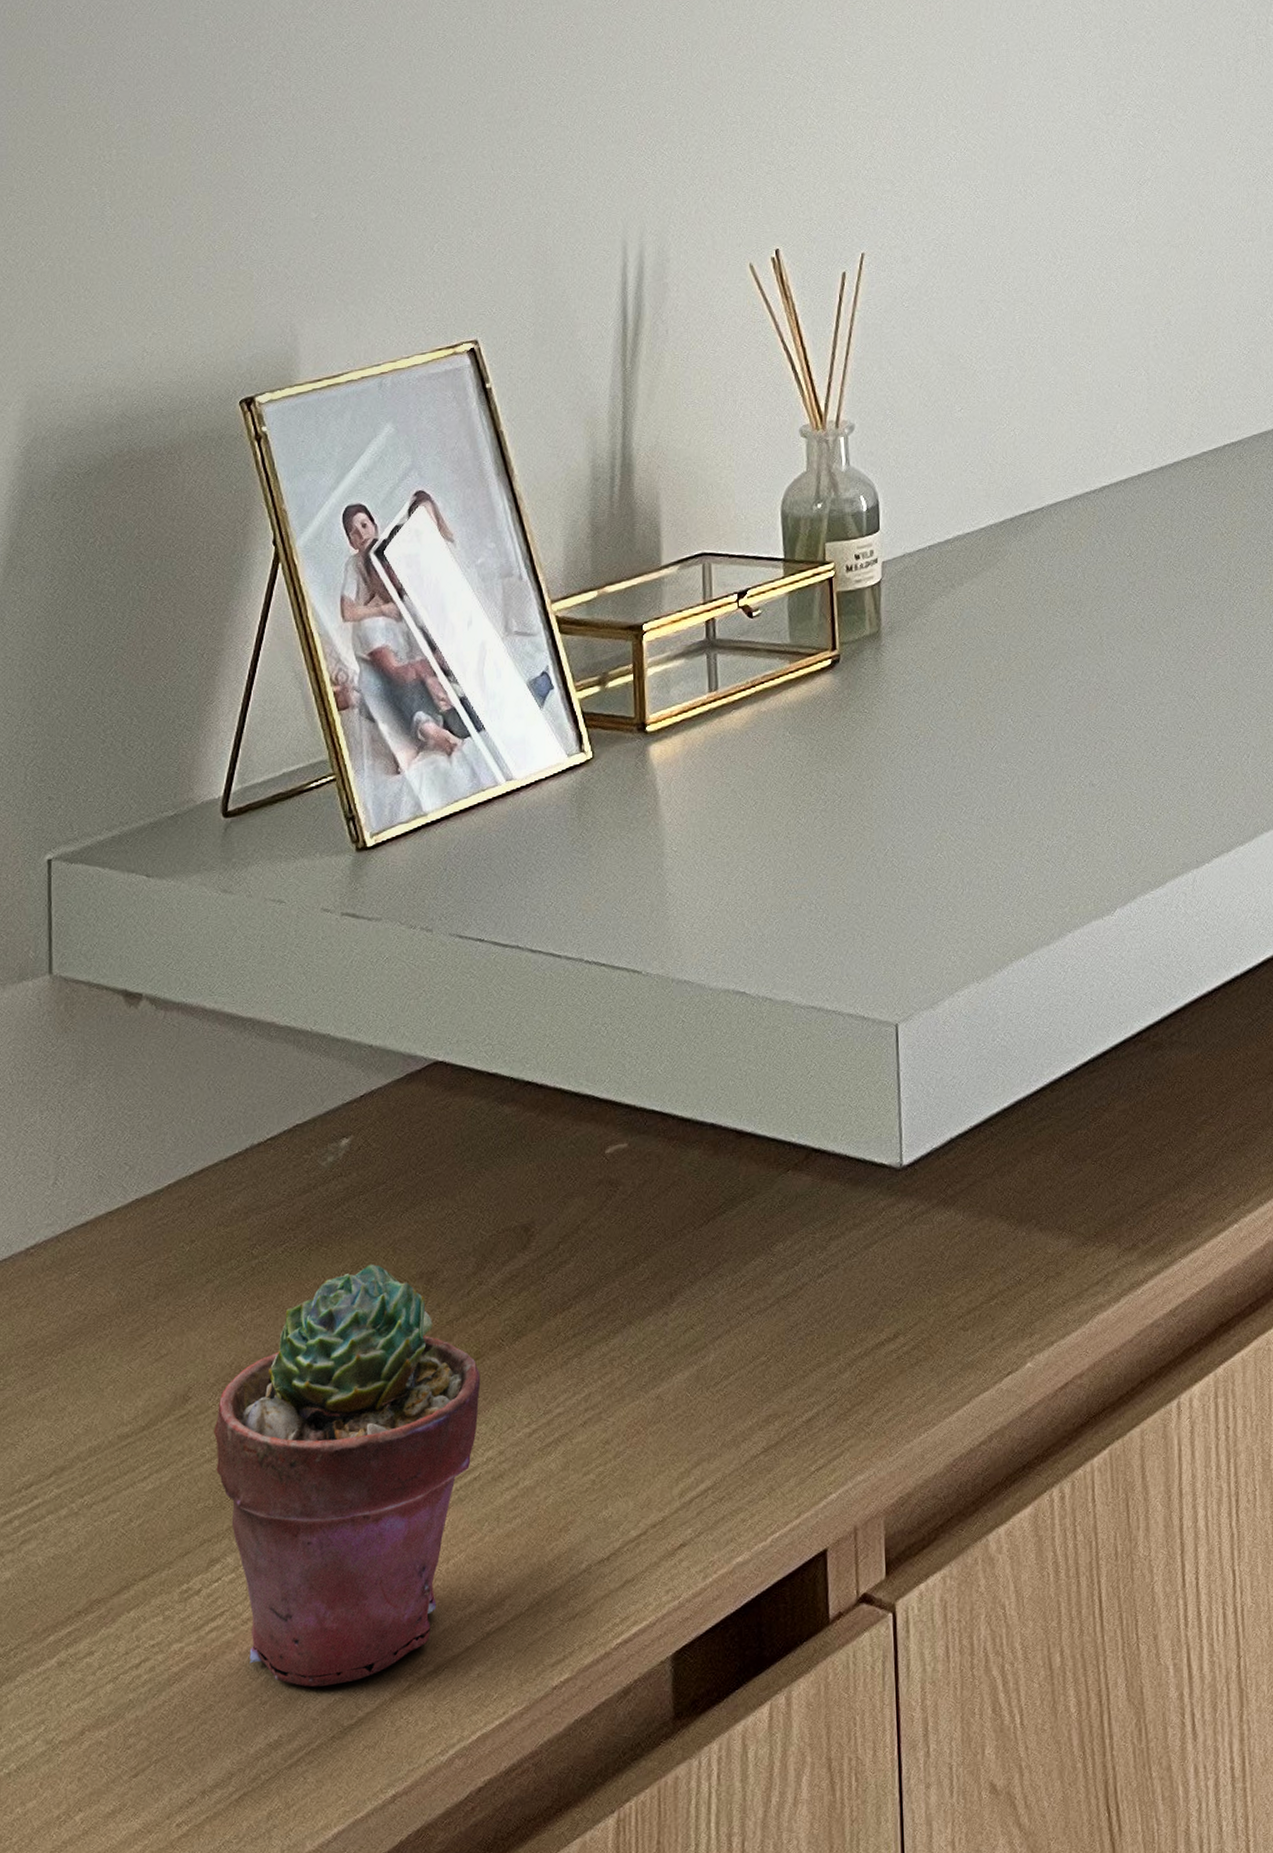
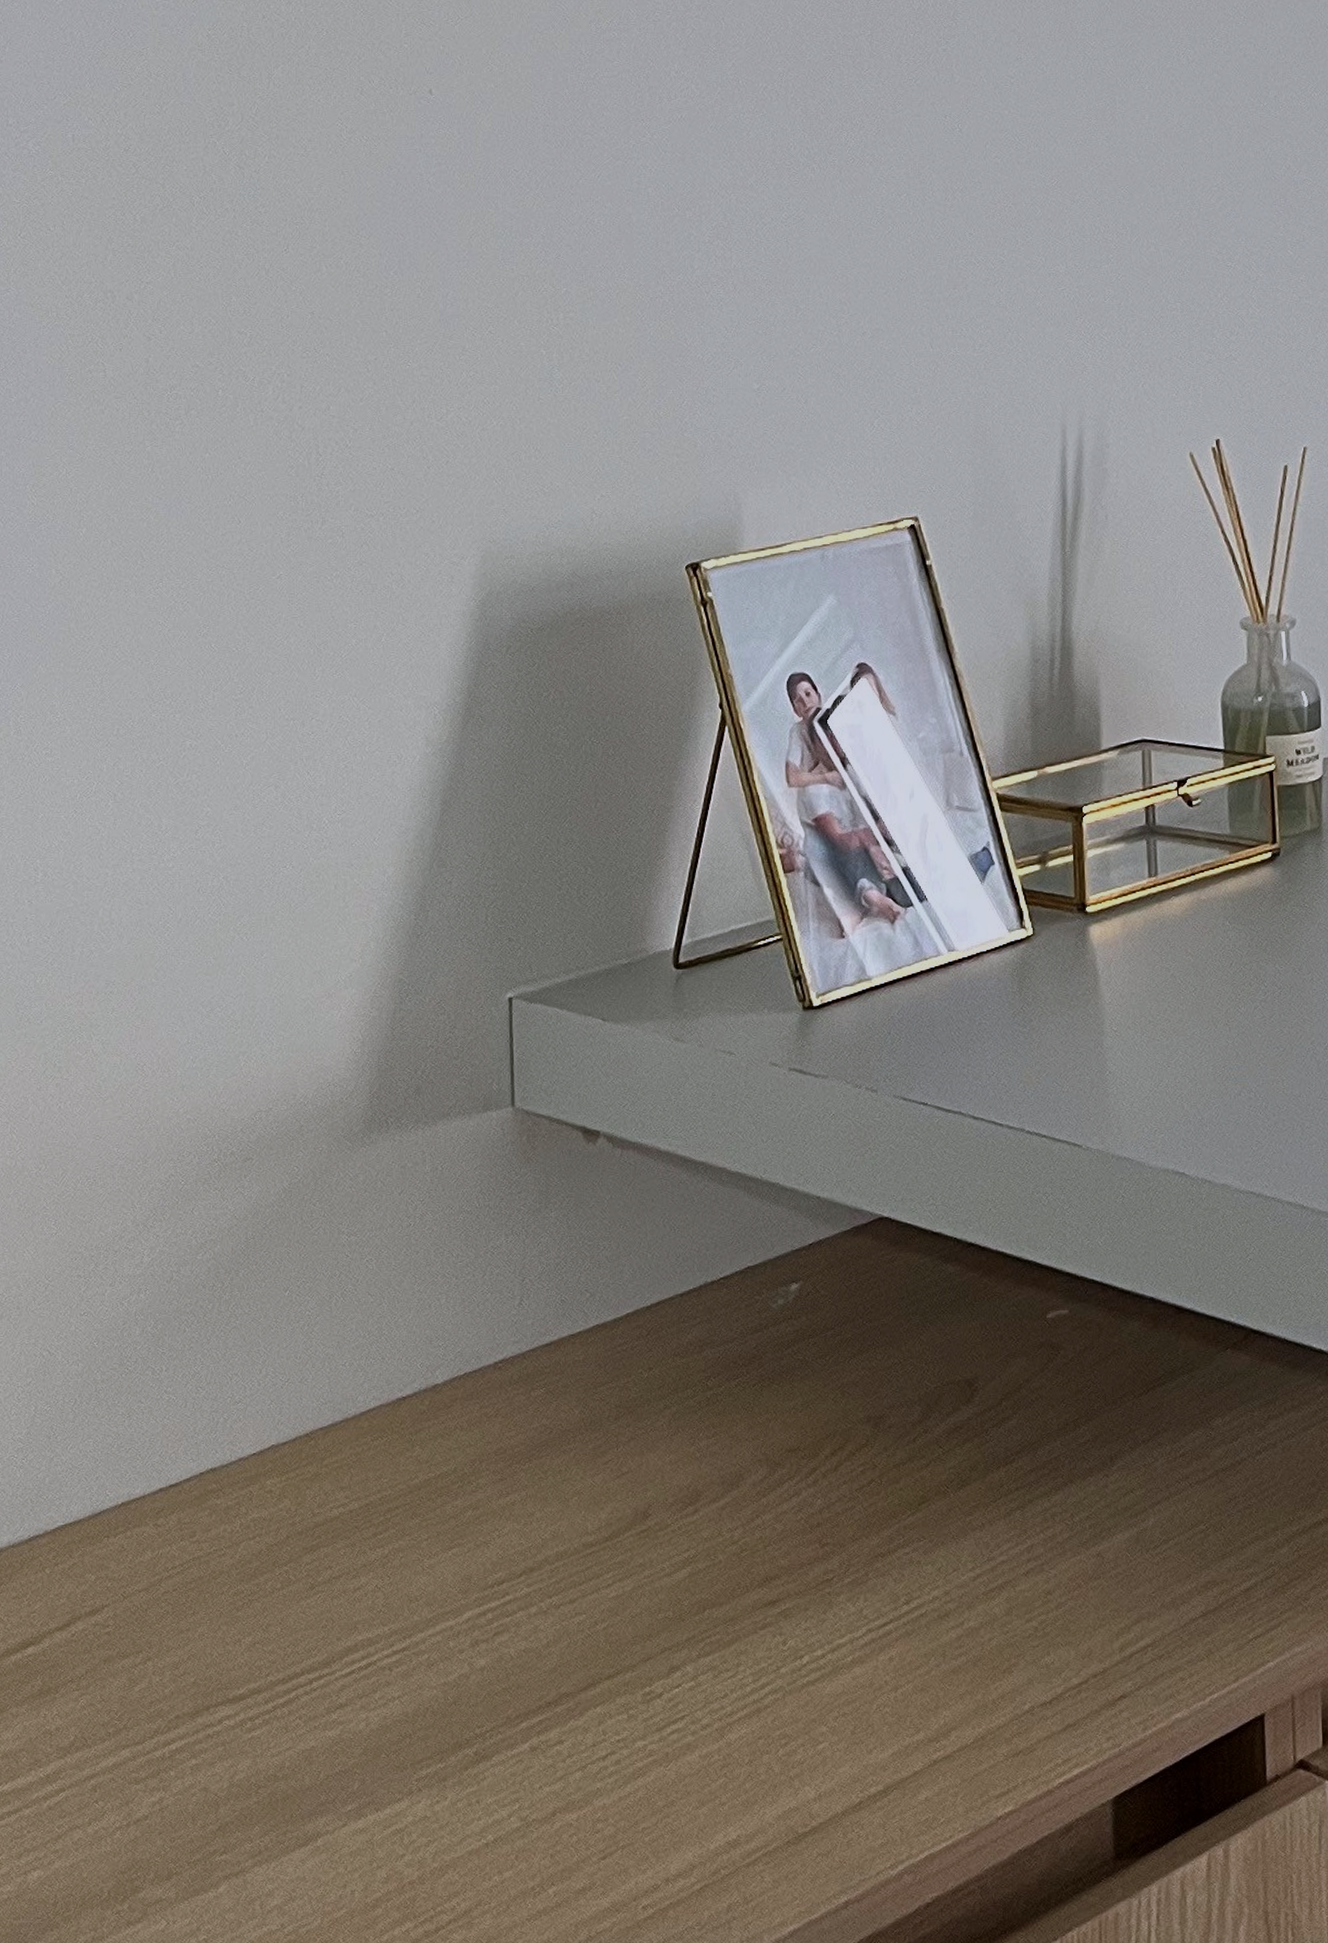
potted succulent: present [213,1263,481,1687] -> none [672,1404,927,1794]

